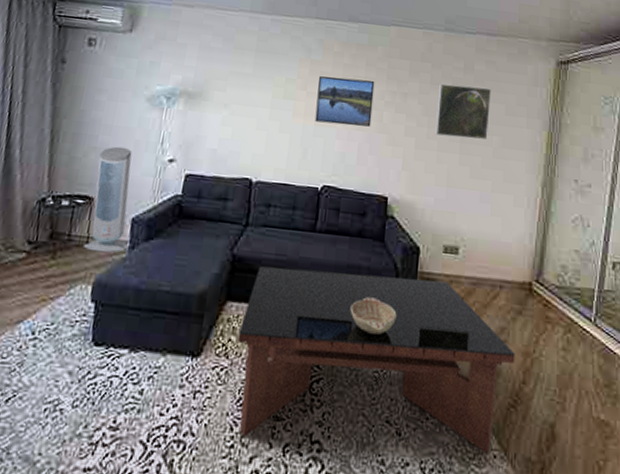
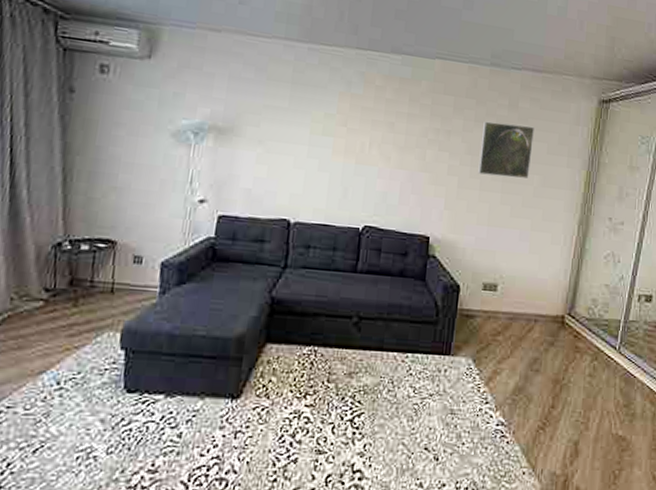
air purifier: present [82,146,133,253] -> none [107,186,161,299]
coffee table: present [237,266,515,454] -> none [278,308,546,471]
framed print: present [315,76,375,127] -> none [355,112,418,165]
decorative bowl: present [350,297,397,335] -> none [391,334,437,370]

